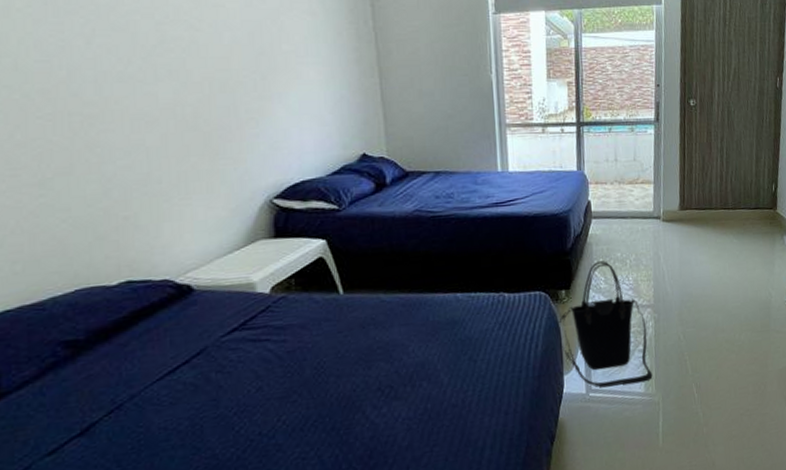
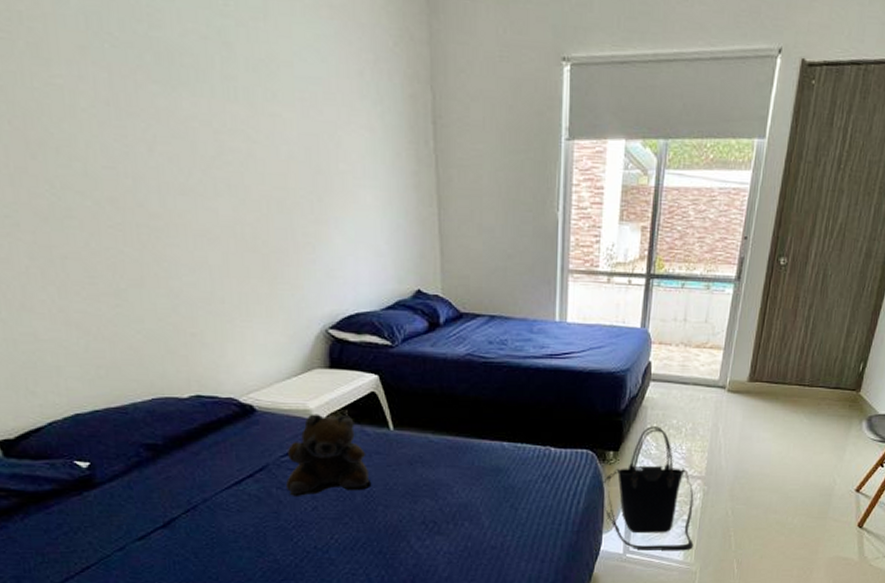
teddy bear: none [227,284,322,379] -> present [286,414,372,496]

